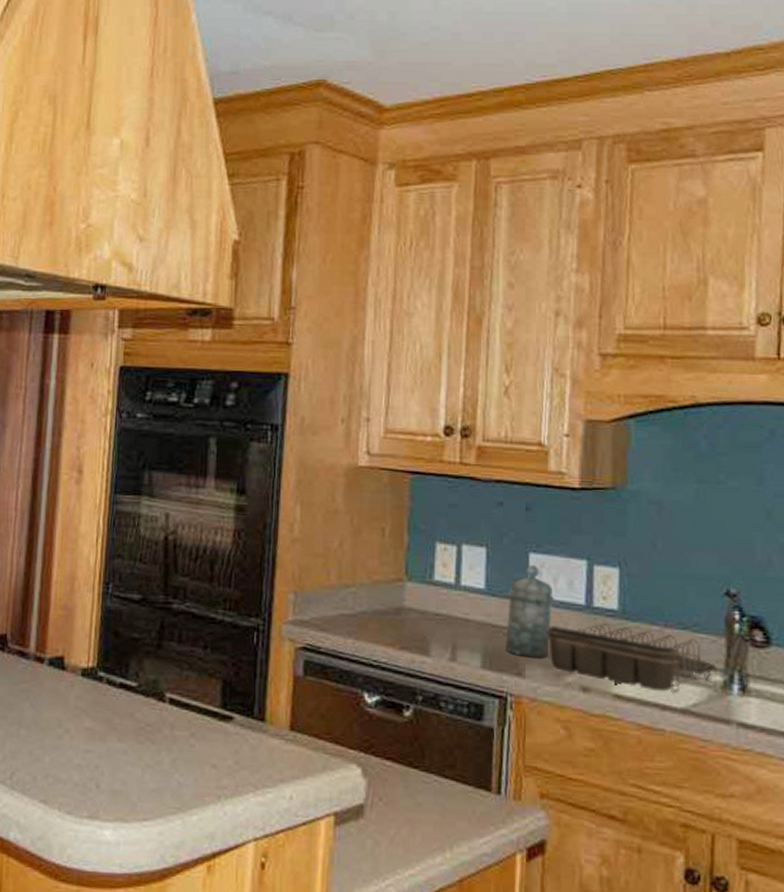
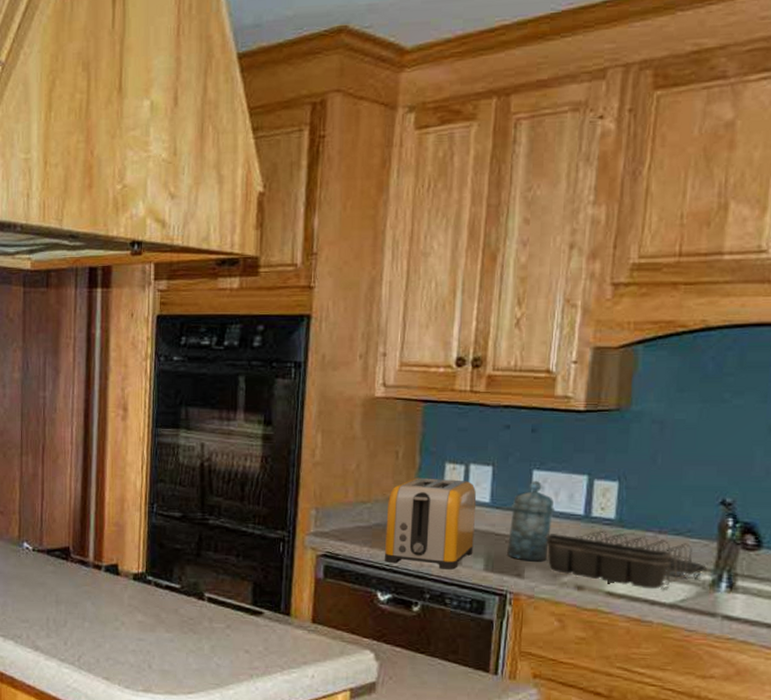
toaster: none [371,558,471,667] -> present [384,477,477,570]

